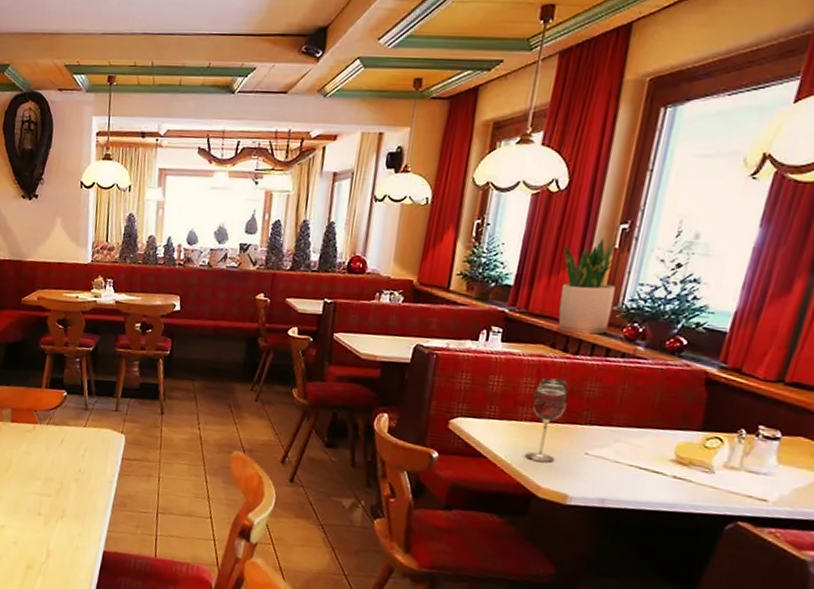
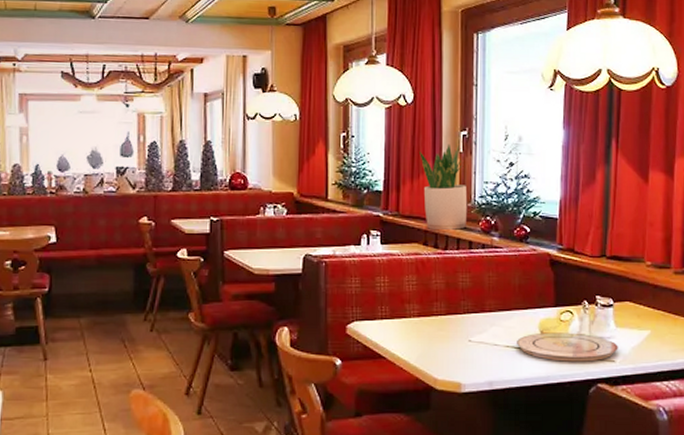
wineglass: present [525,377,569,462] -> none [417,273,447,354]
plate: none [643,456,776,497] -> present [517,332,618,362]

